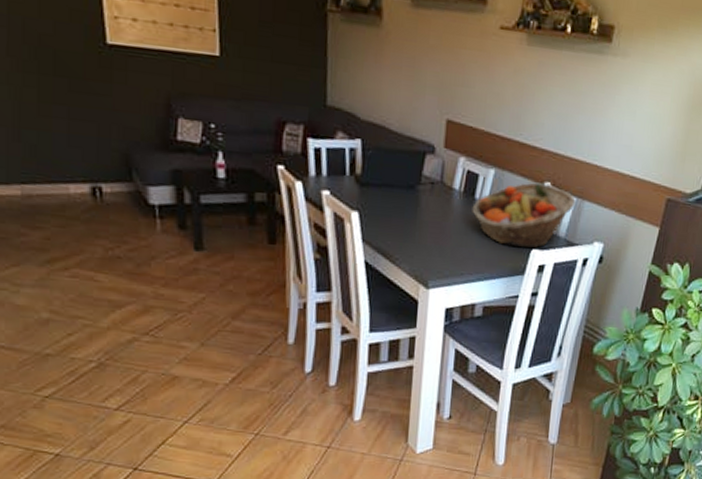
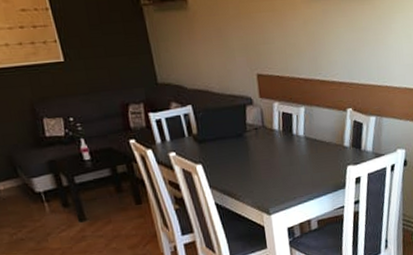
fruit basket: present [472,182,577,249] -> none [292,110,377,167]

